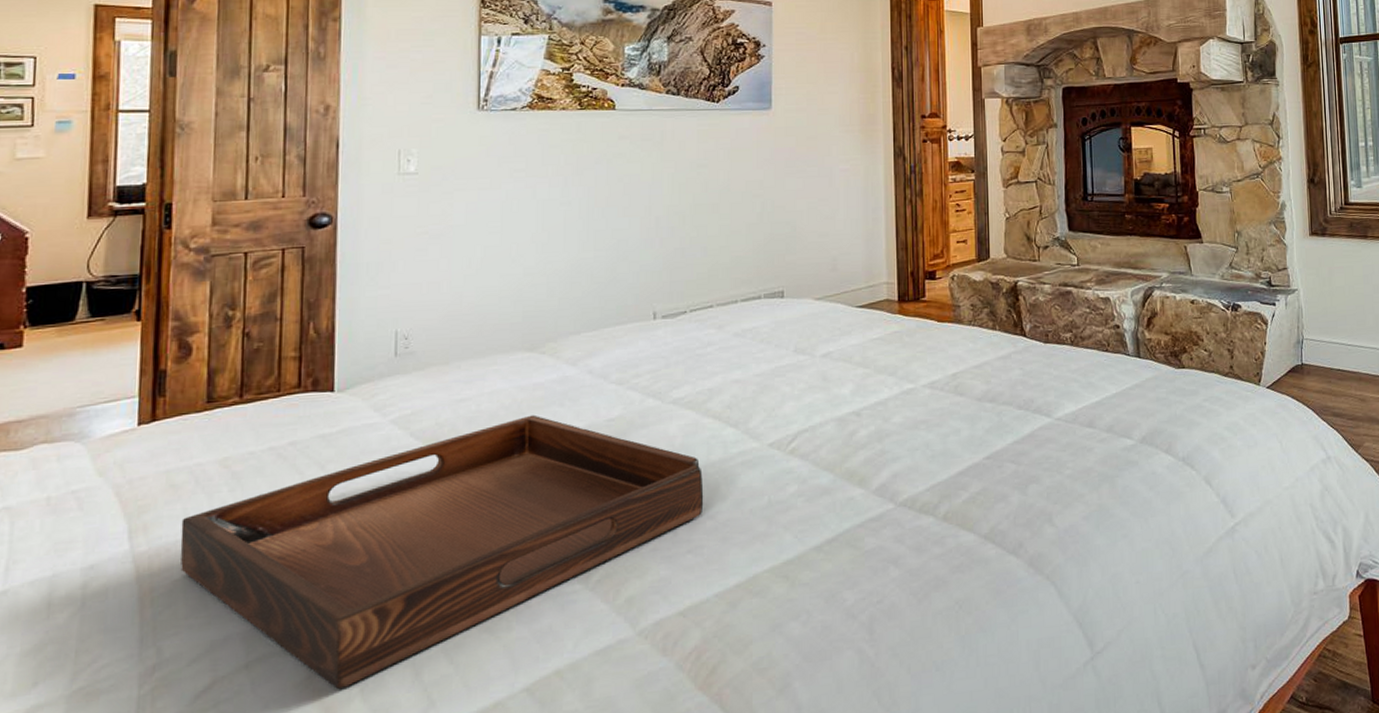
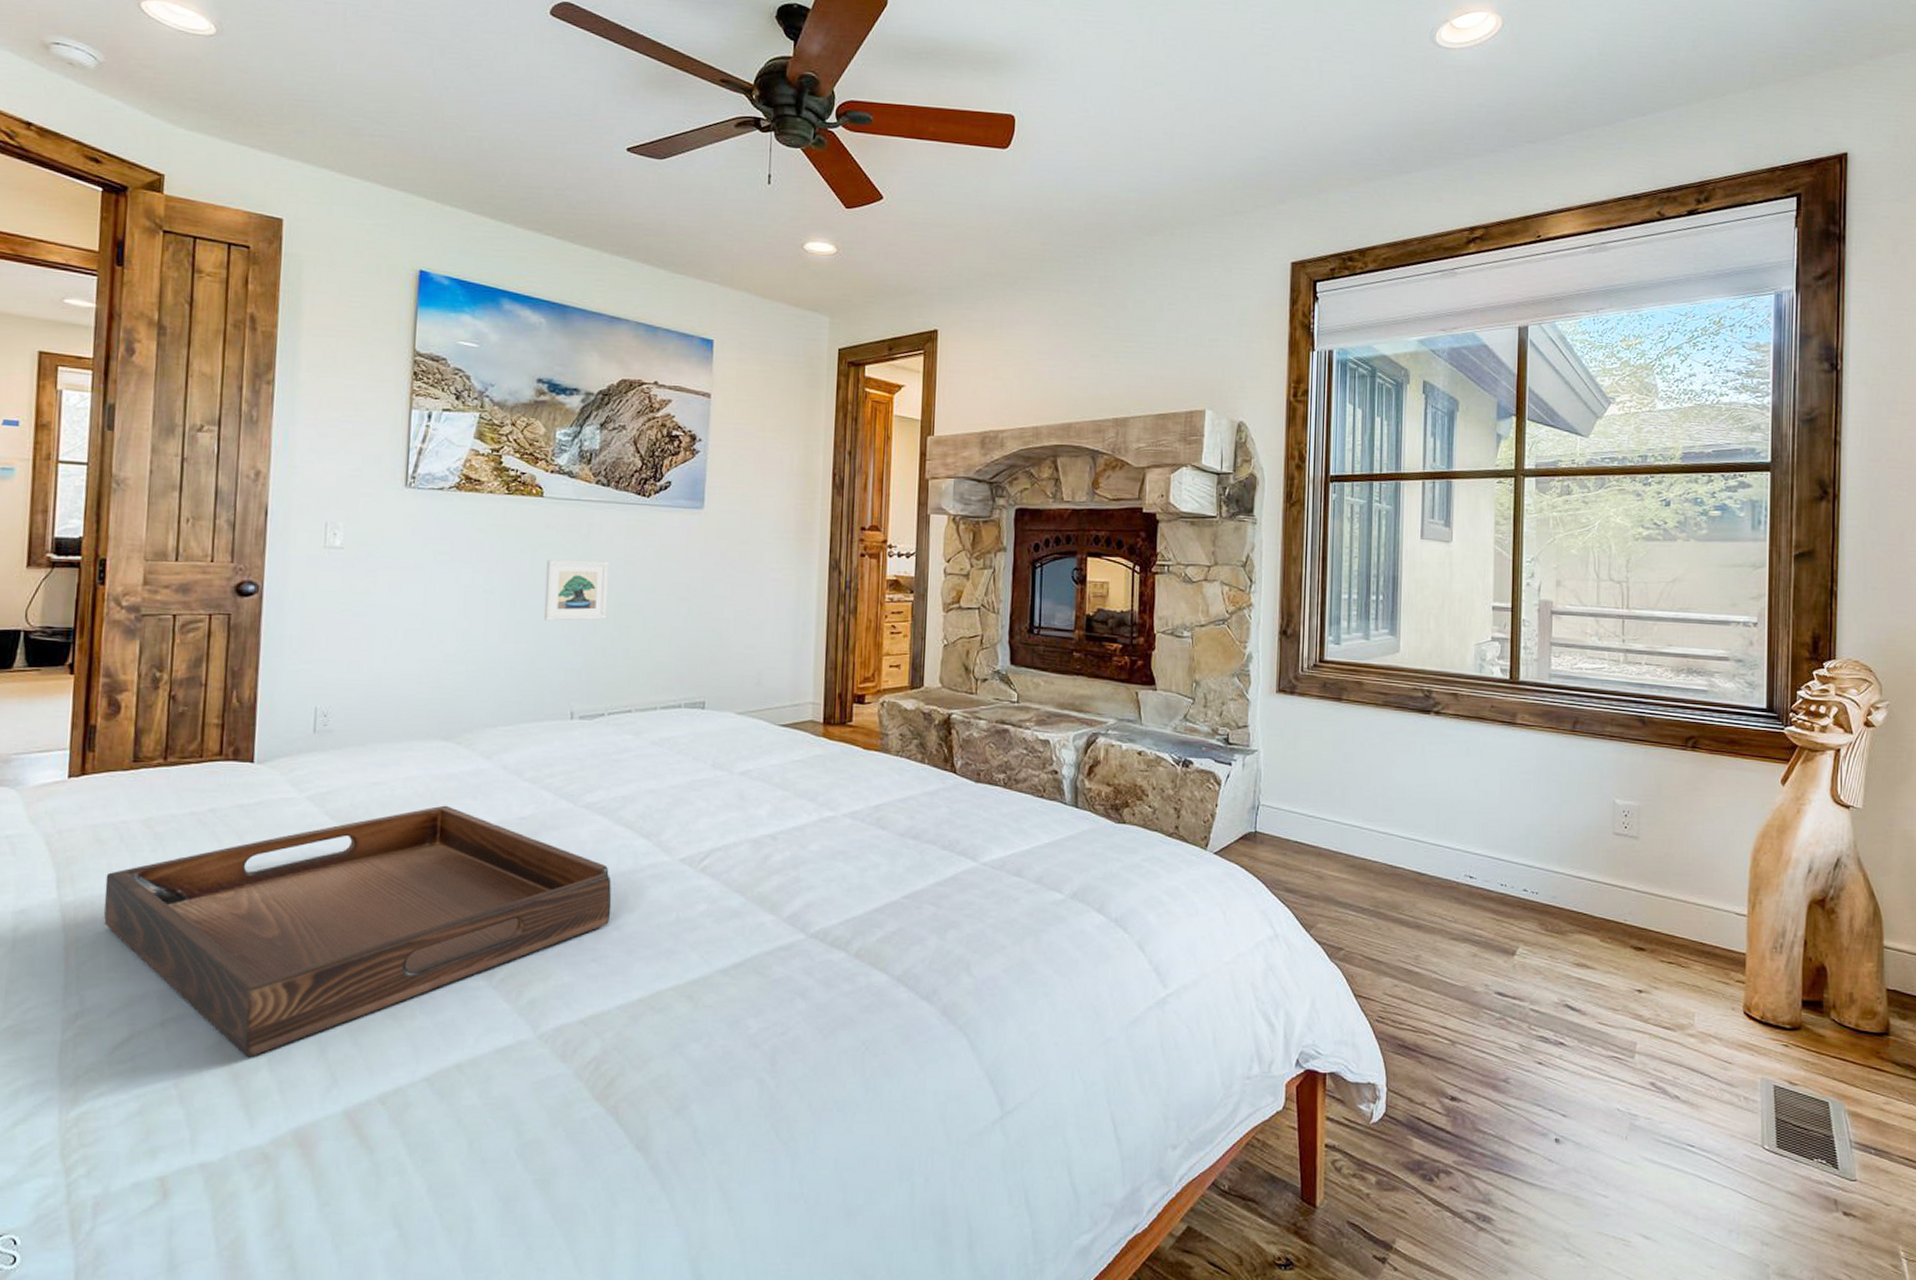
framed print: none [621,165,684,227] -> present [543,559,609,621]

